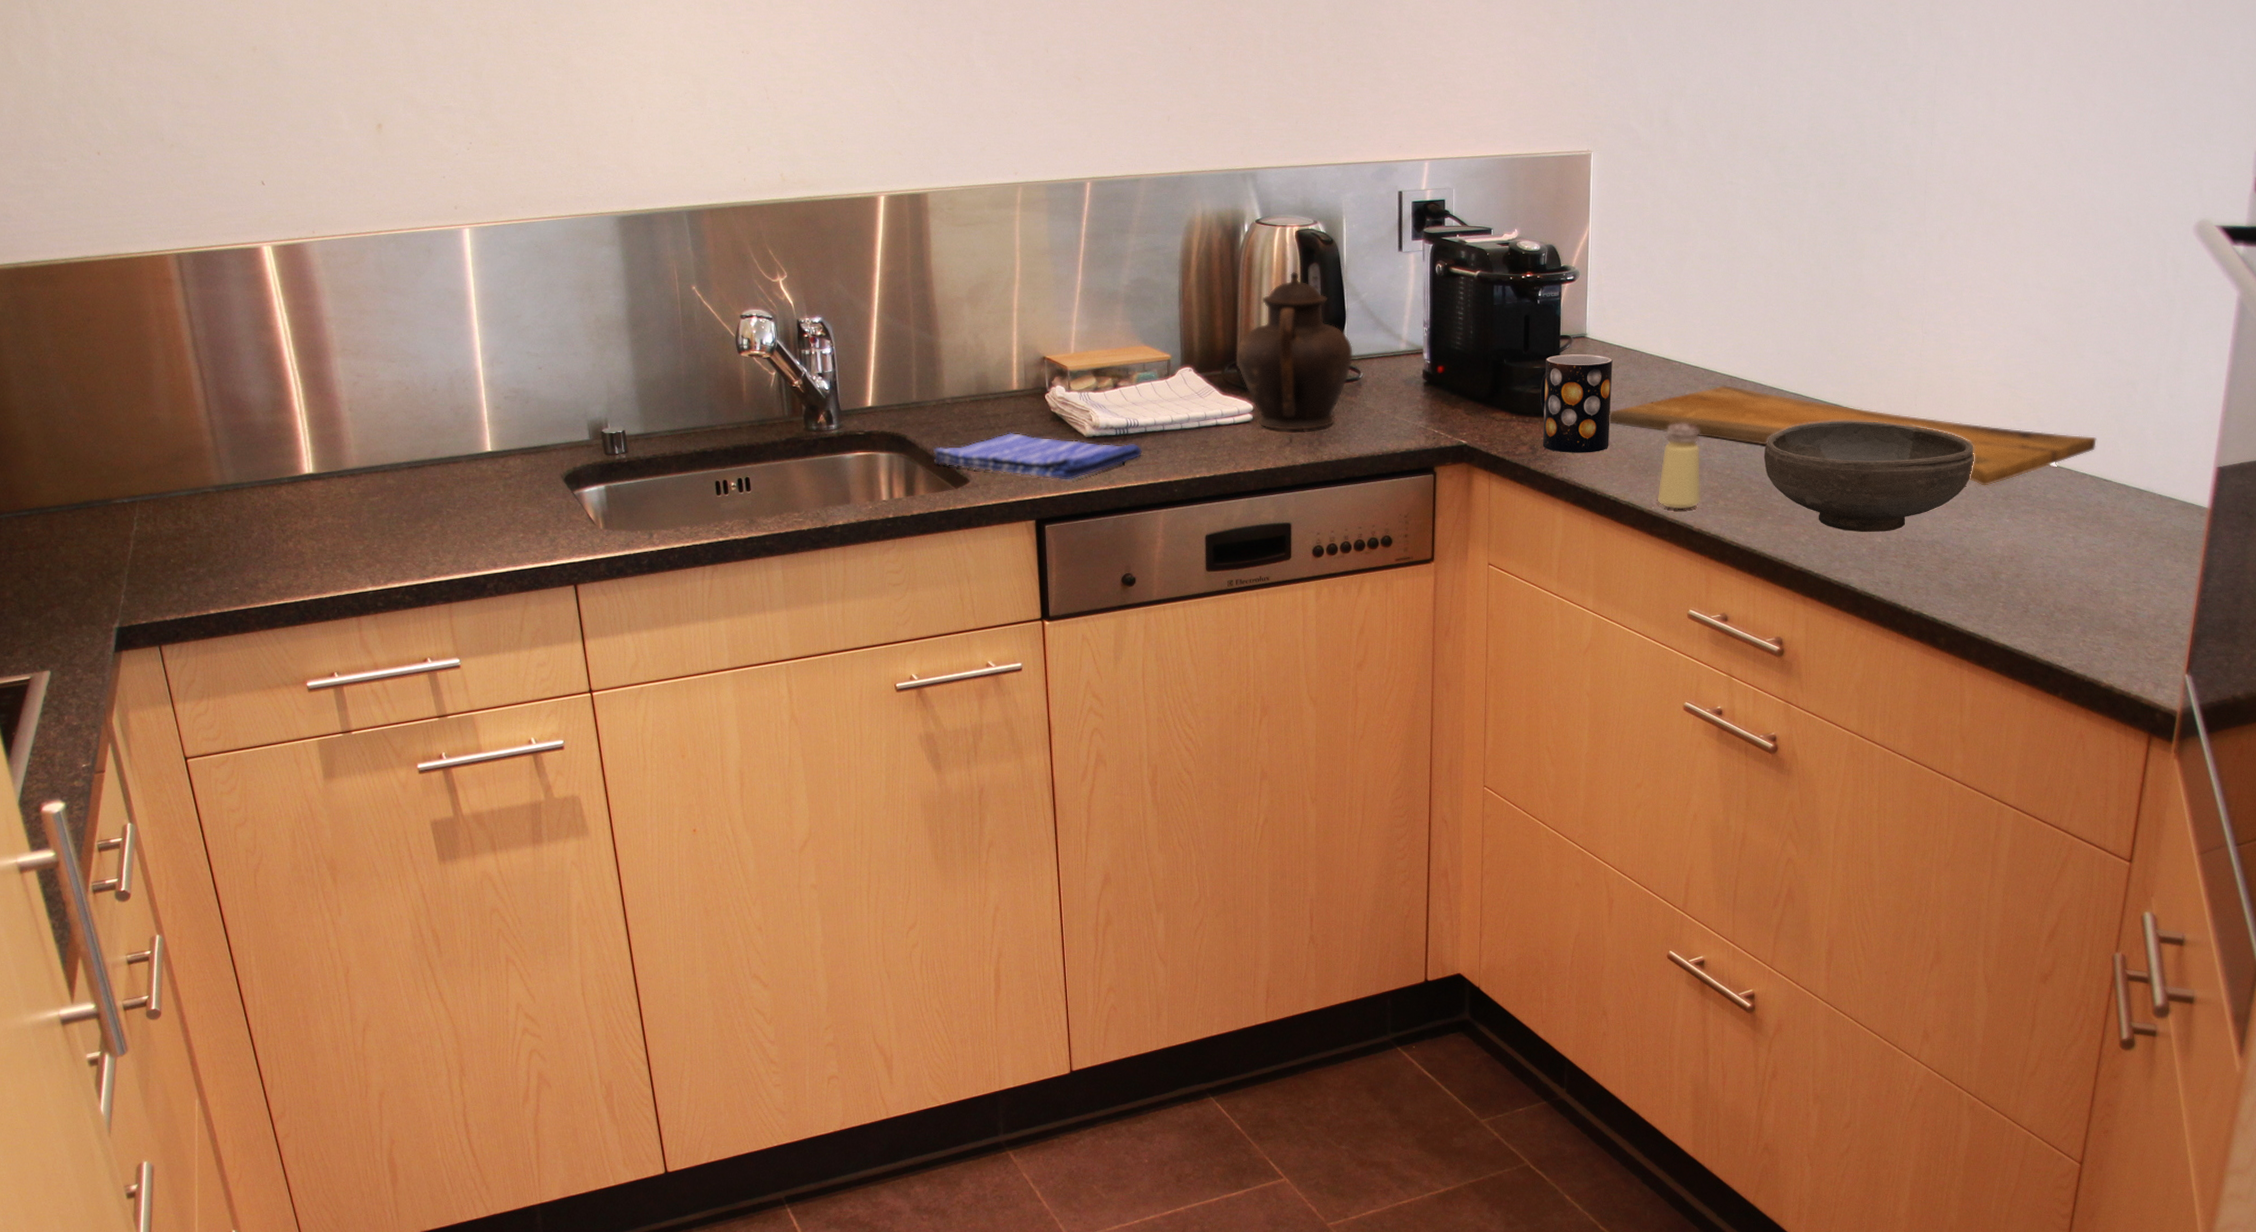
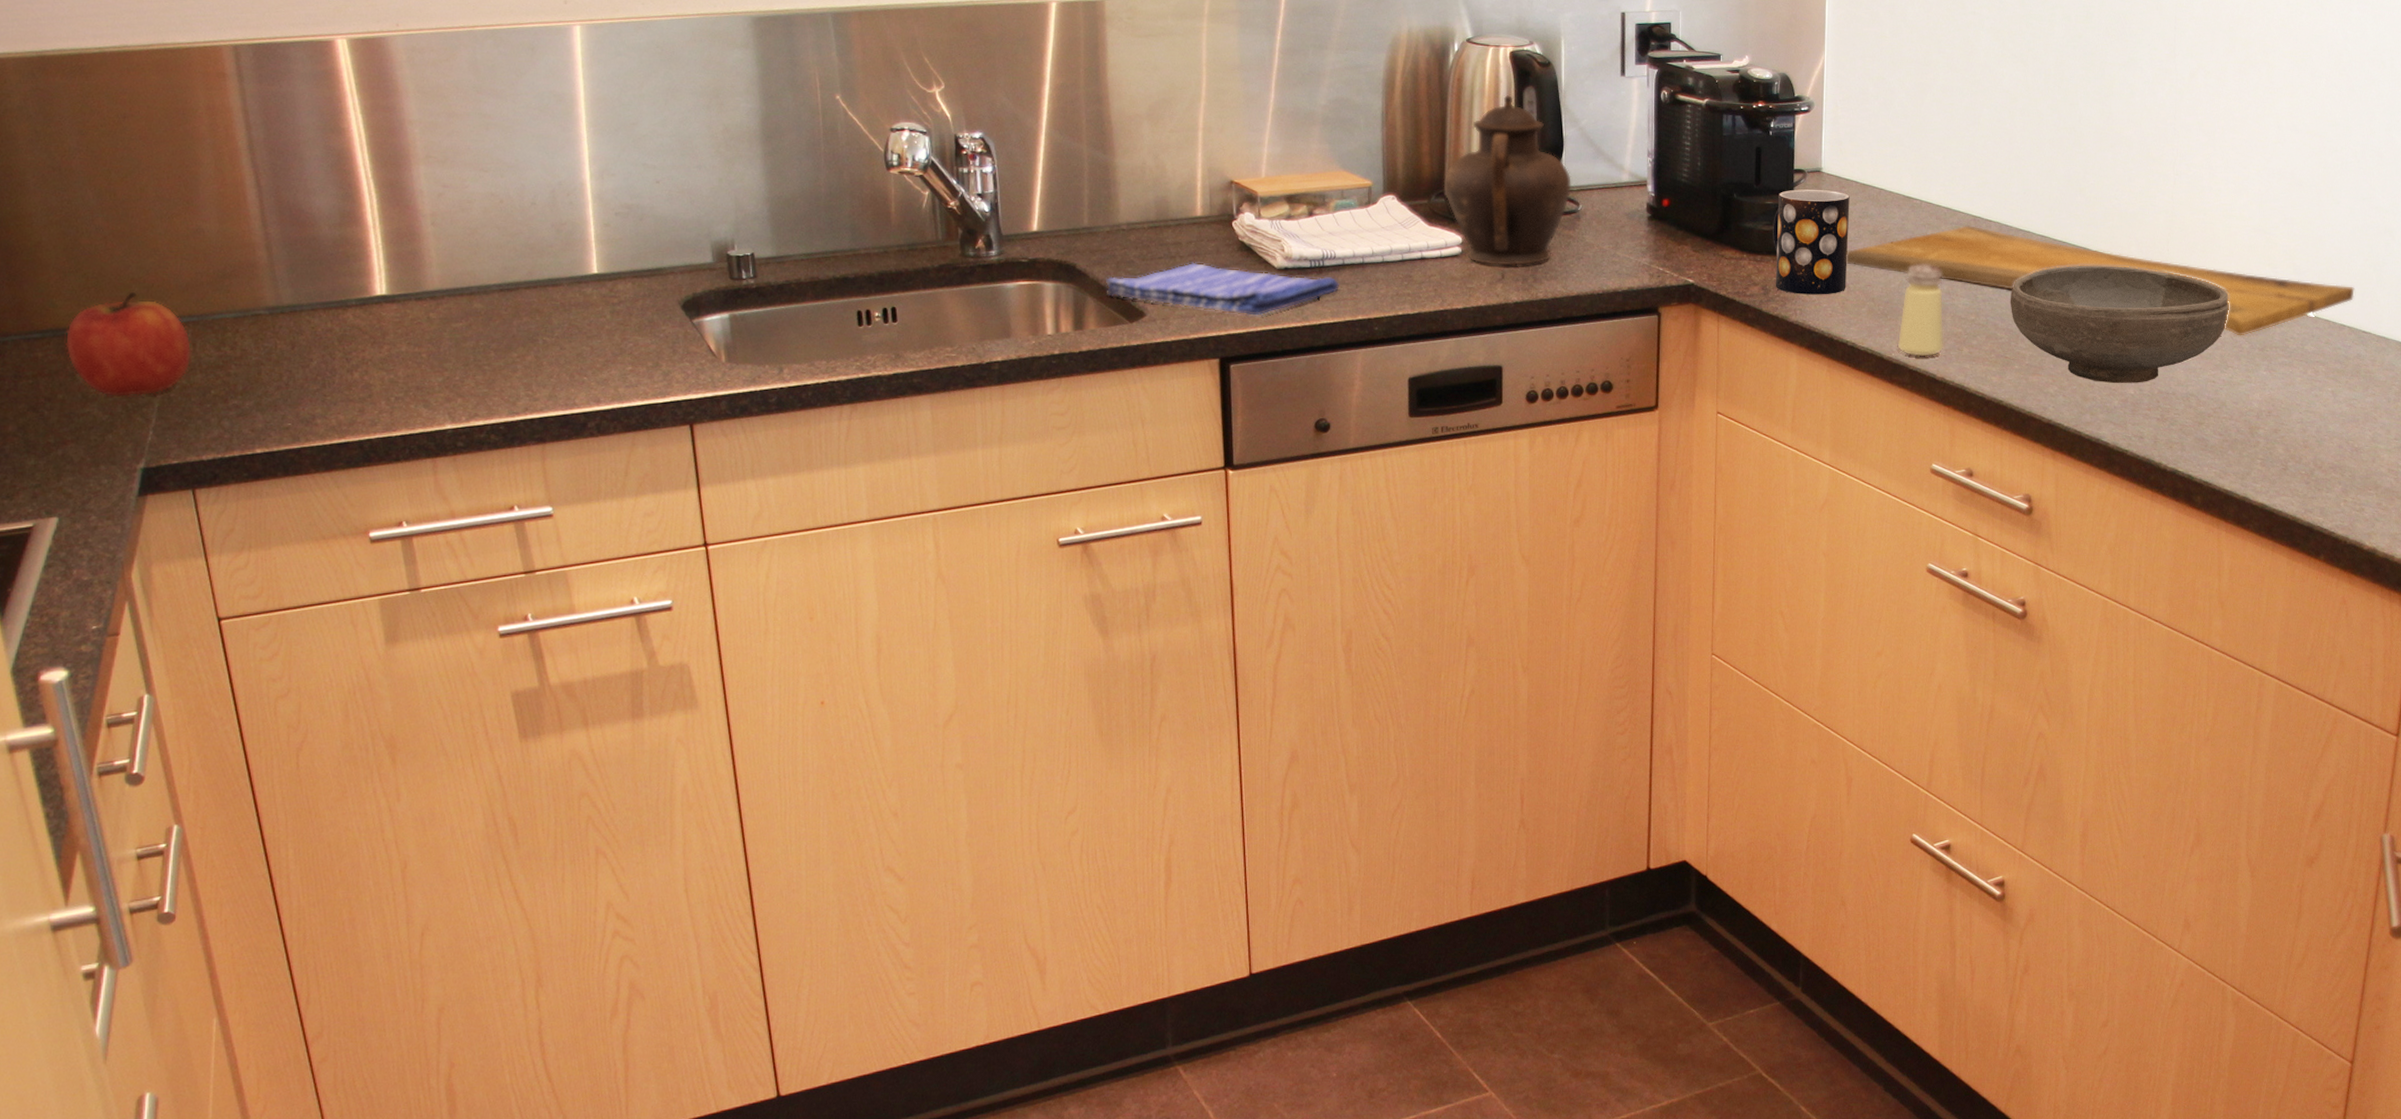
apple: none [49,473,153,566] -> present [66,291,191,397]

